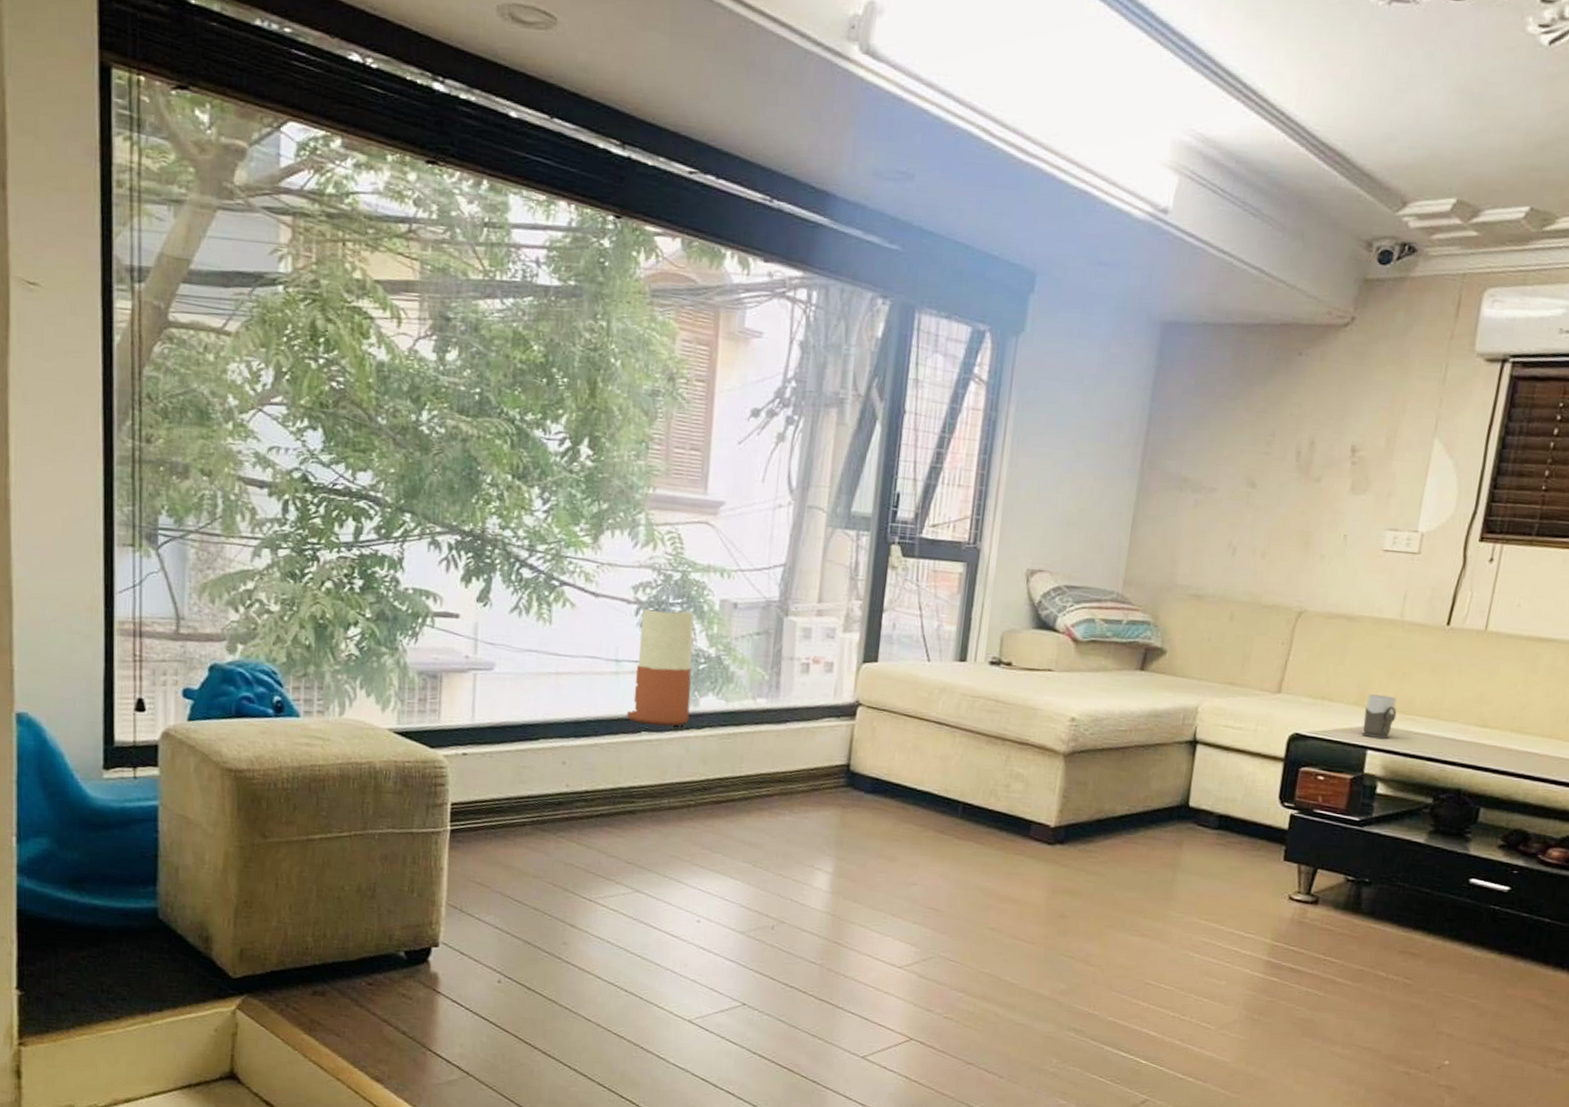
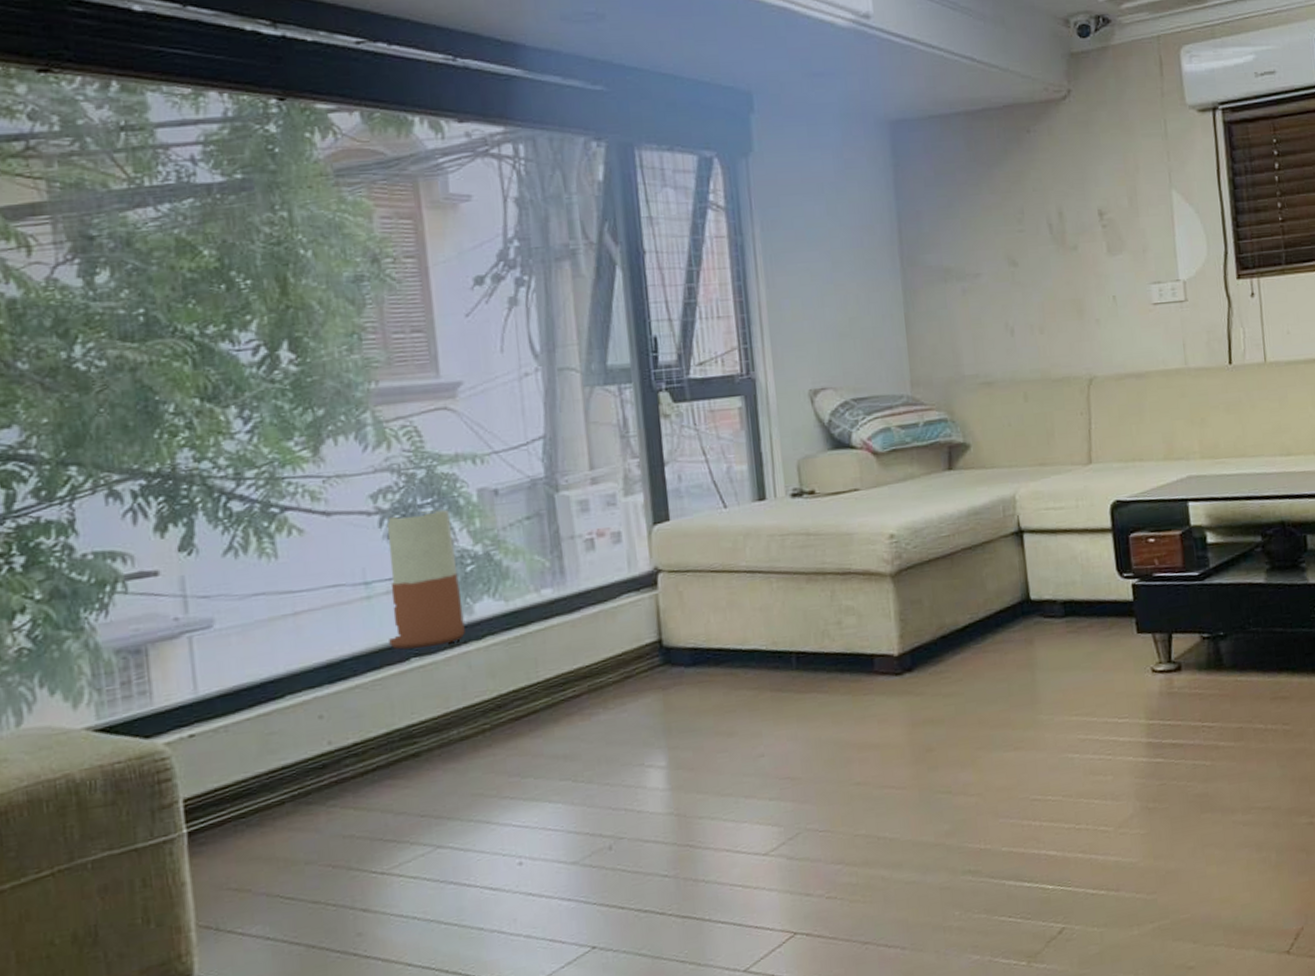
mug: present [1363,694,1397,739] -> none [1174,444,1207,489]

